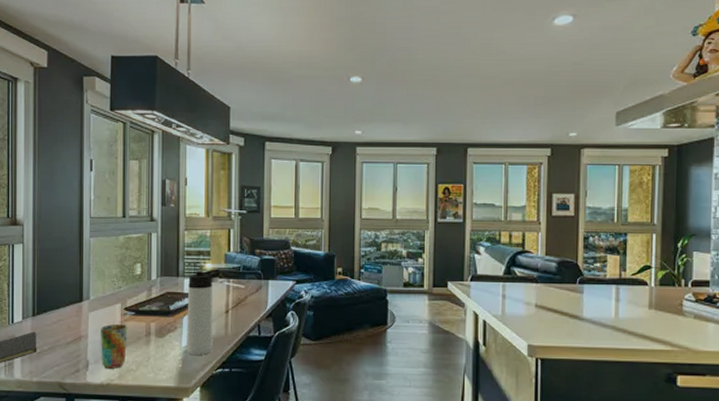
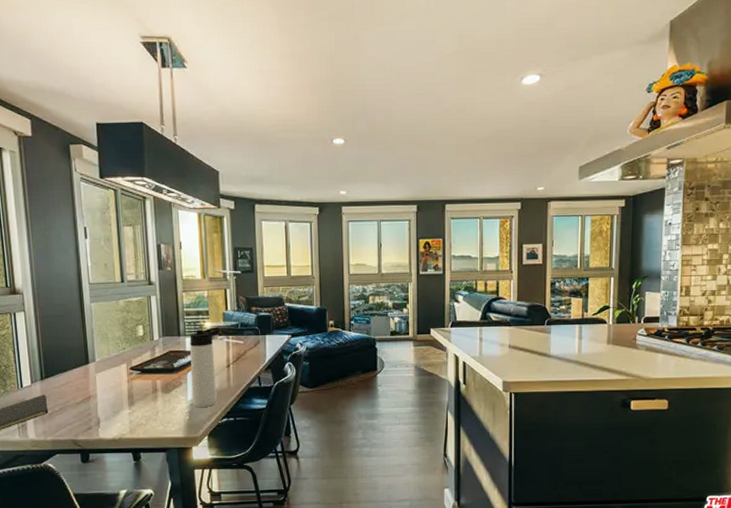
cup: present [100,323,127,369] -> none [108,382,135,424]

